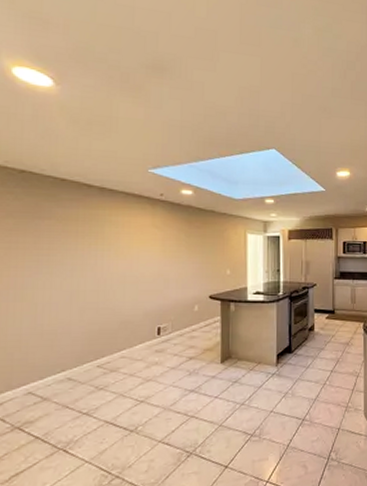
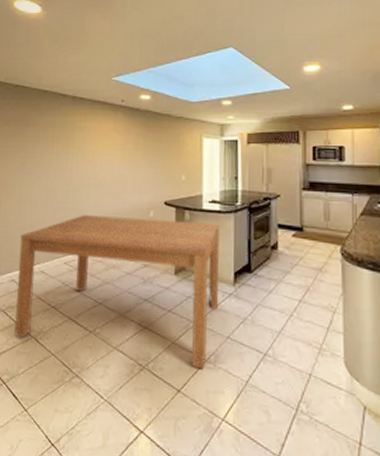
dining table: none [34,312,264,454] -> present [14,215,220,370]

